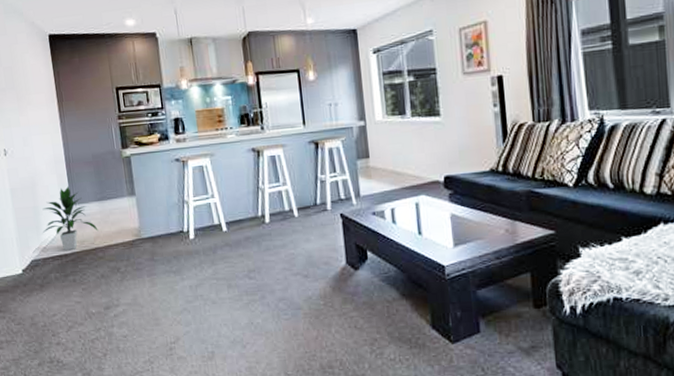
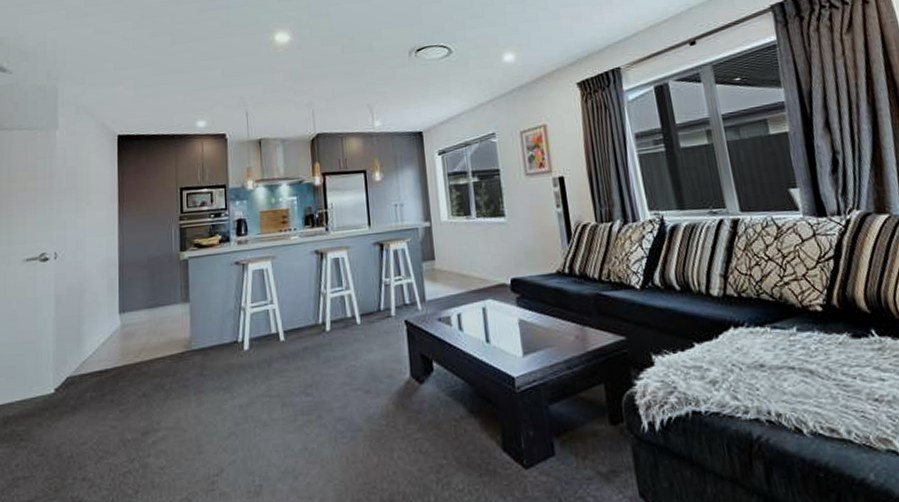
indoor plant: present [42,186,99,251] -> none [83,292,145,366]

